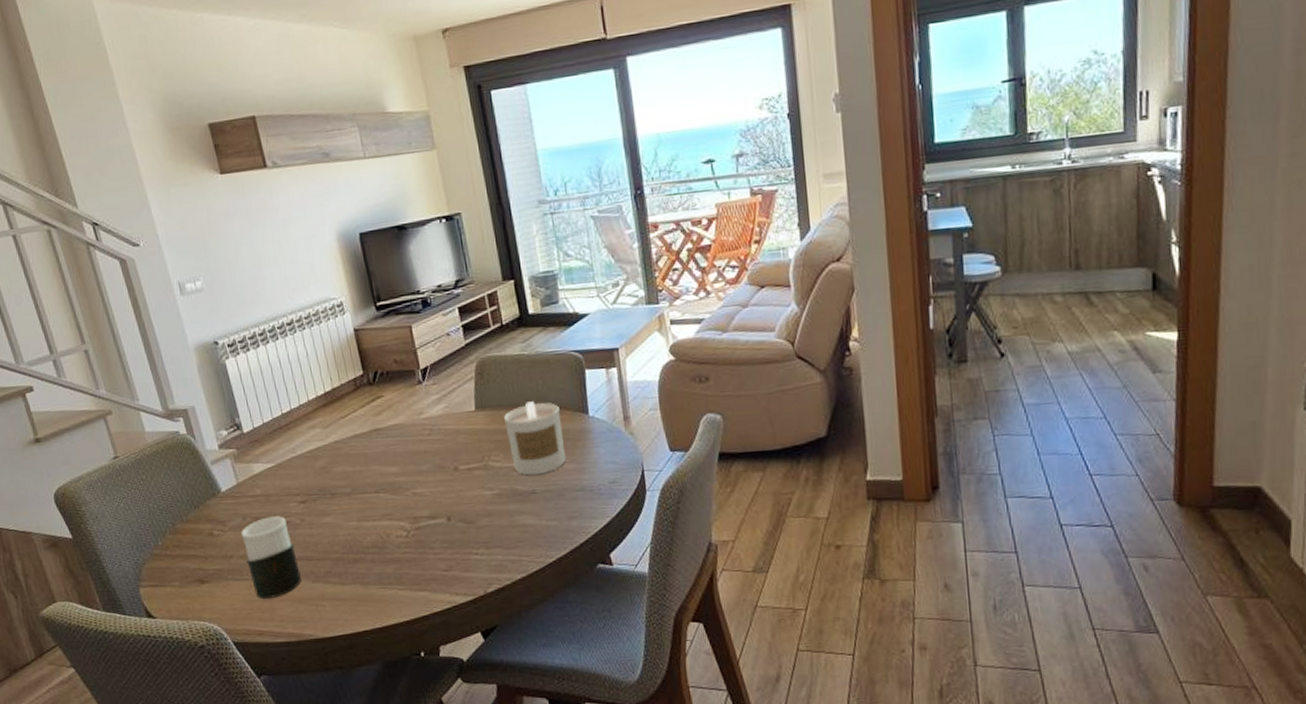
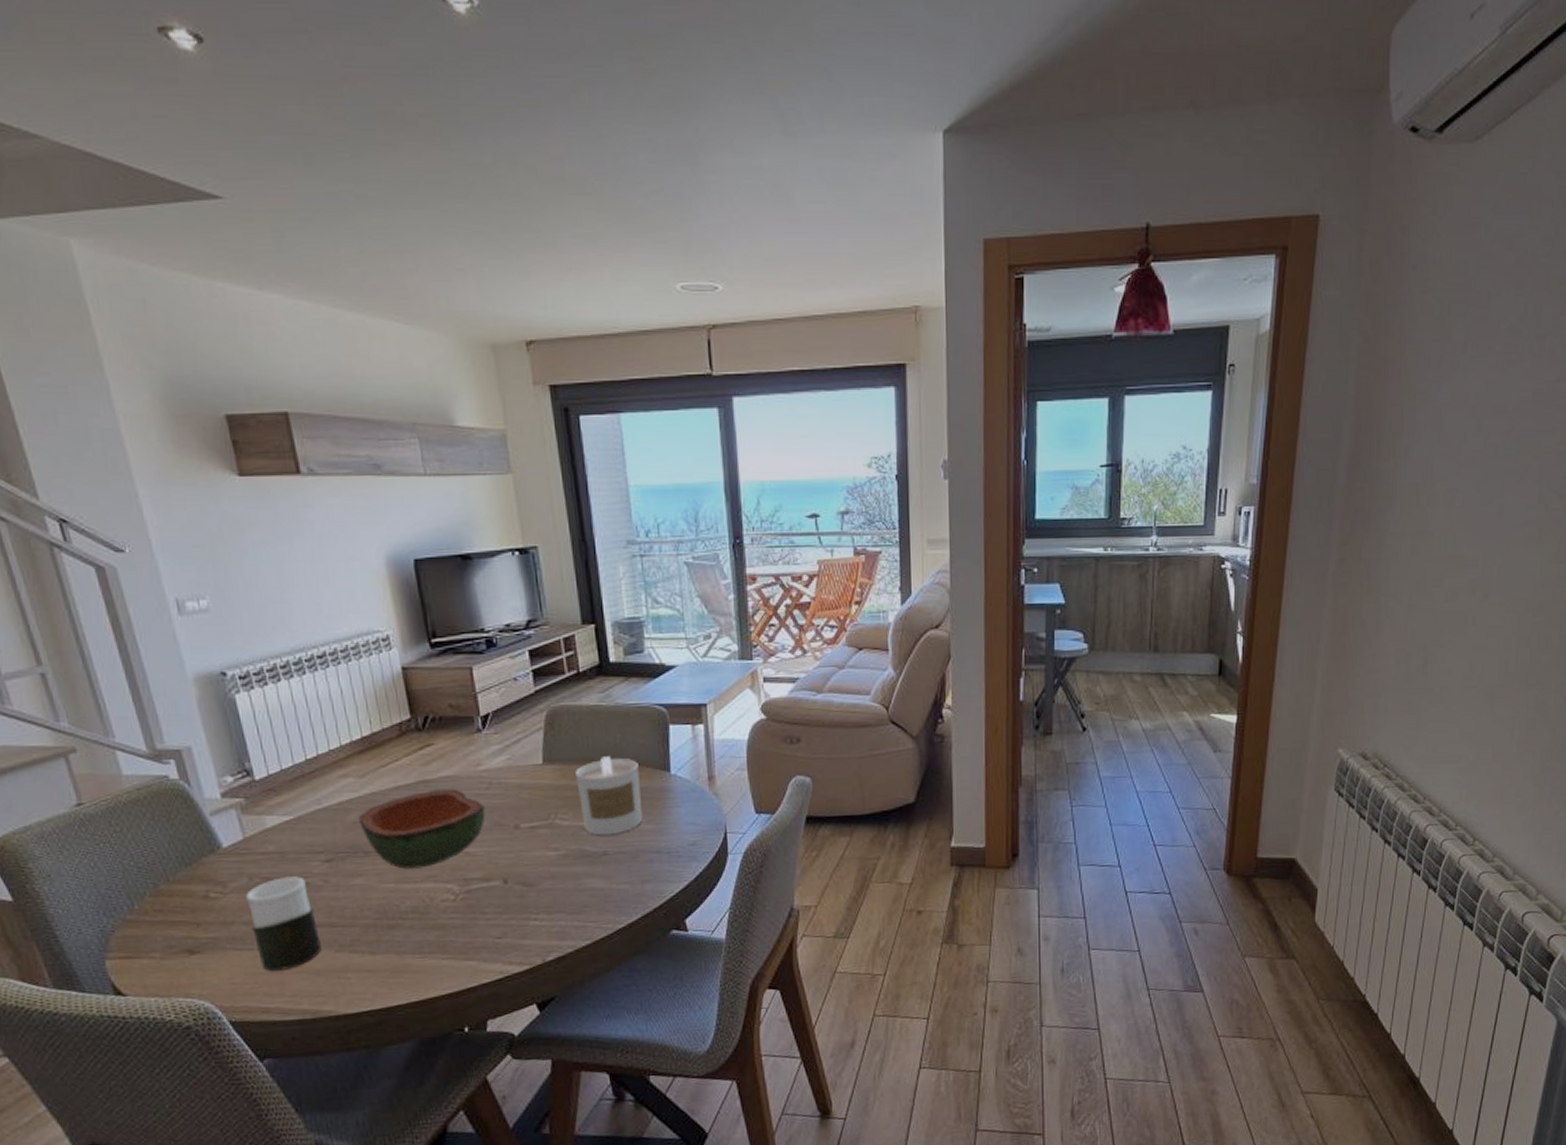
bowl: none [326,435,429,509] -> present [359,788,486,869]

